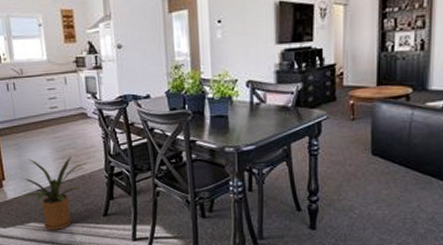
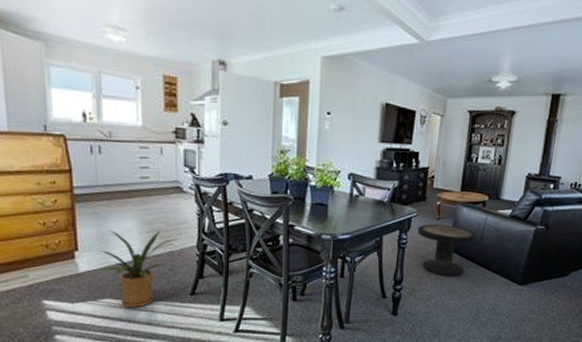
side table: none [330,125,403,183] -> present [417,224,477,276]

